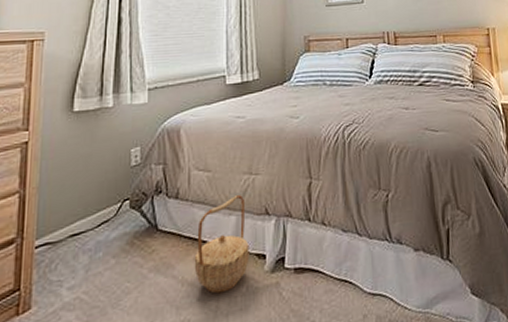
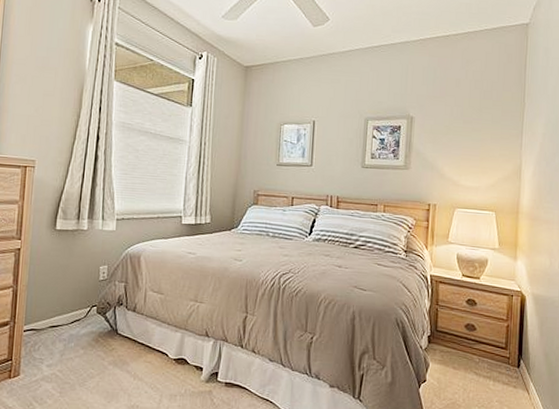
basket: present [194,195,250,294] -> none [144,317,190,391]

